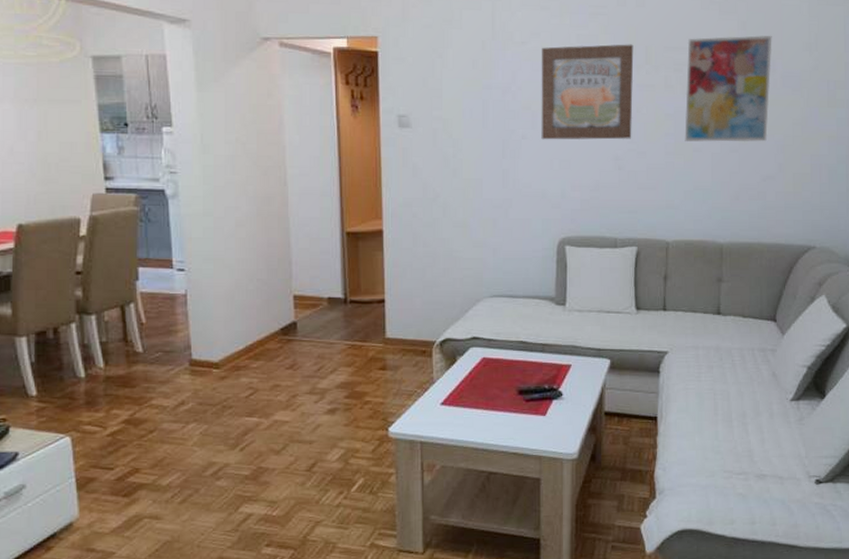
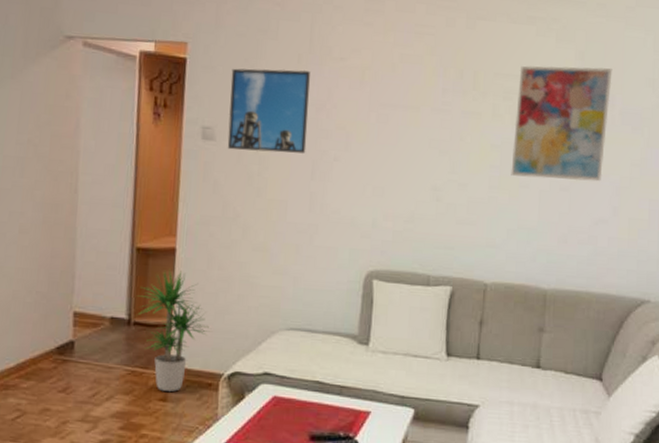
potted plant: none [351,249,420,361] -> present [137,268,210,392]
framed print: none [421,56,496,135] -> present [227,68,310,154]
wall art: present [541,44,634,140] -> none [354,65,461,169]

